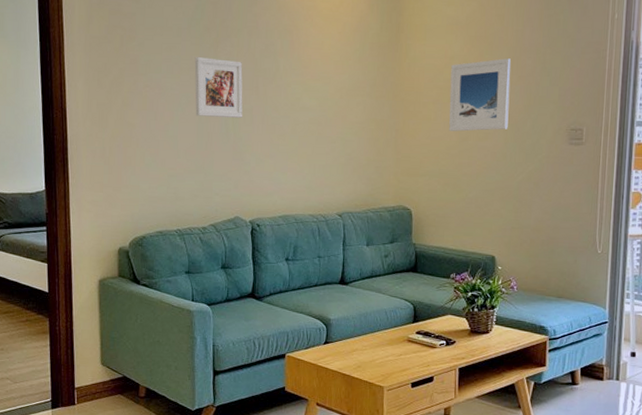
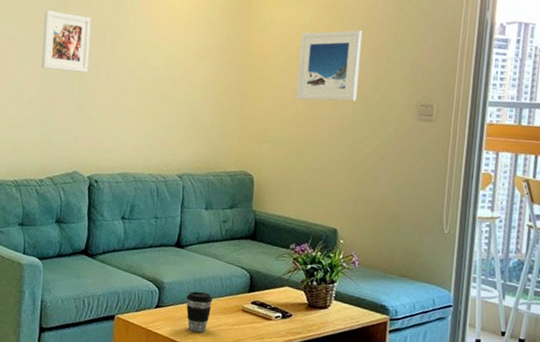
coffee cup: none [353,326,379,364] -> present [186,291,213,332]

